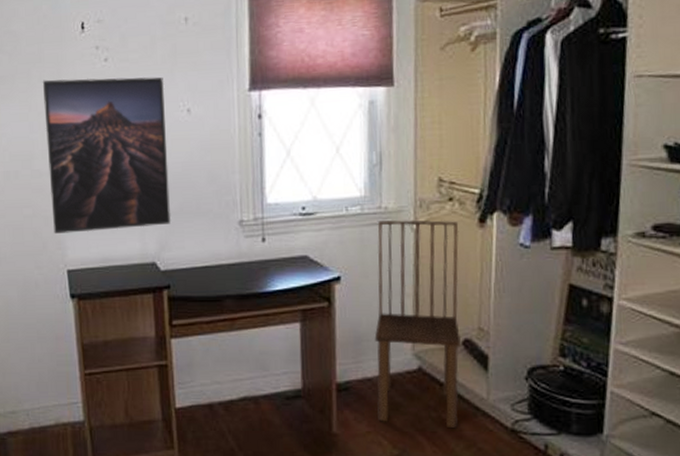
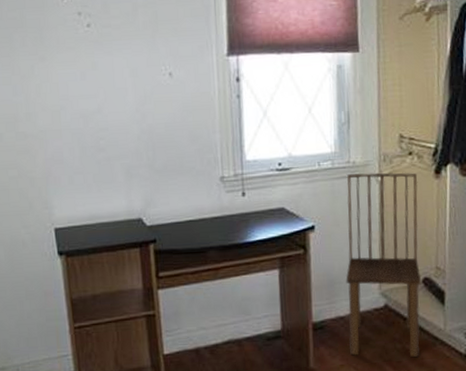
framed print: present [42,77,172,234] -> none [25,42,156,194]

